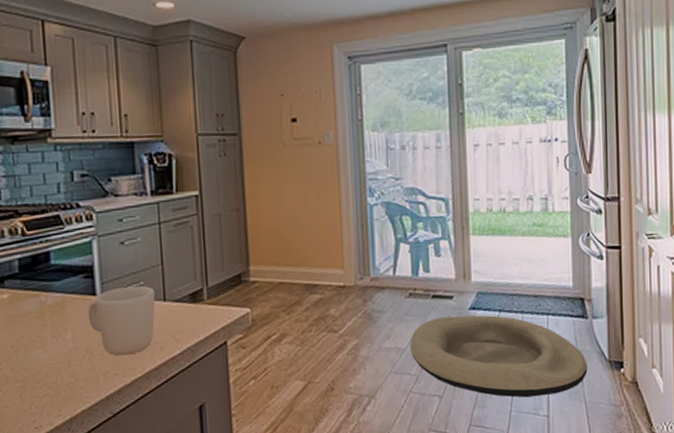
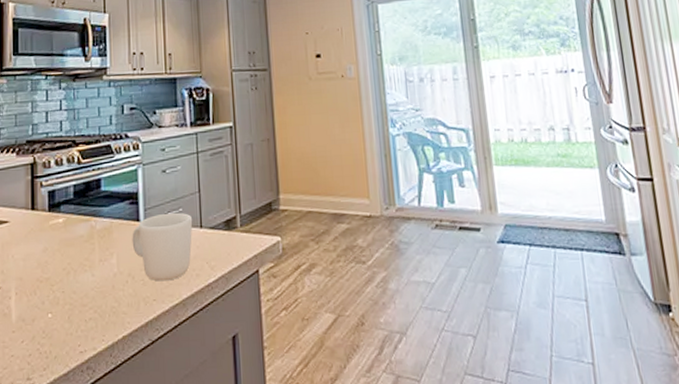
dog bed: present [410,315,588,398] -> none [439,249,632,342]

